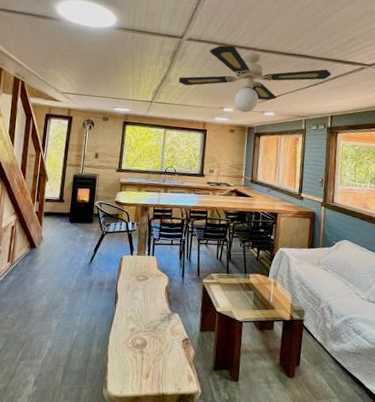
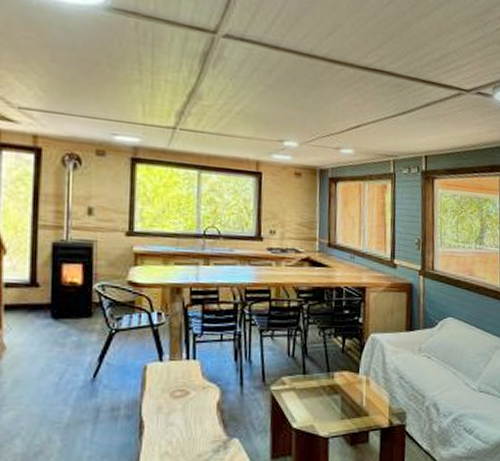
ceiling fan: present [179,45,332,113] -> none [215,48,423,149]

